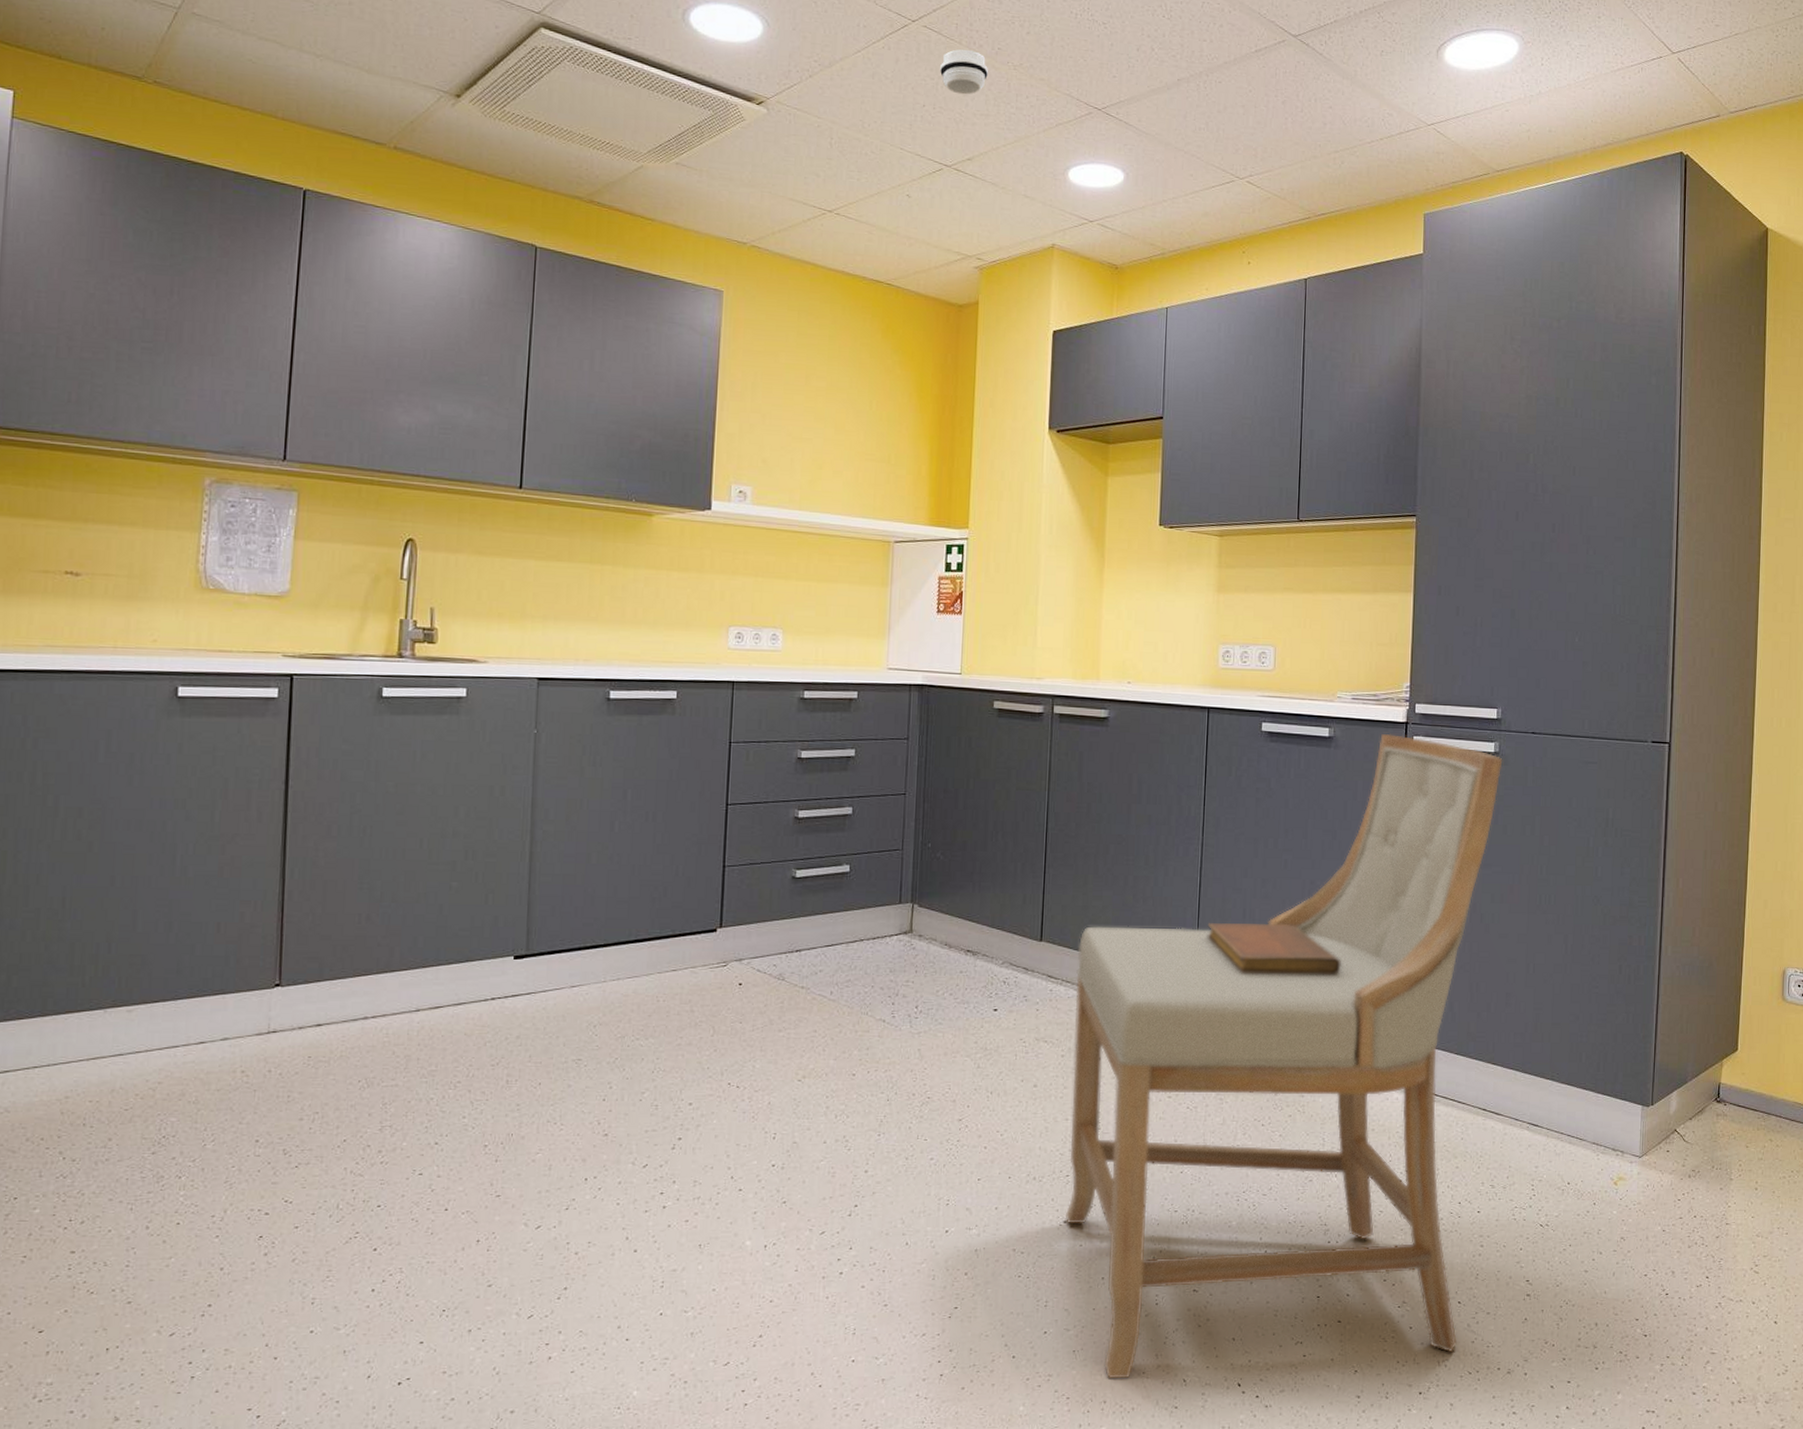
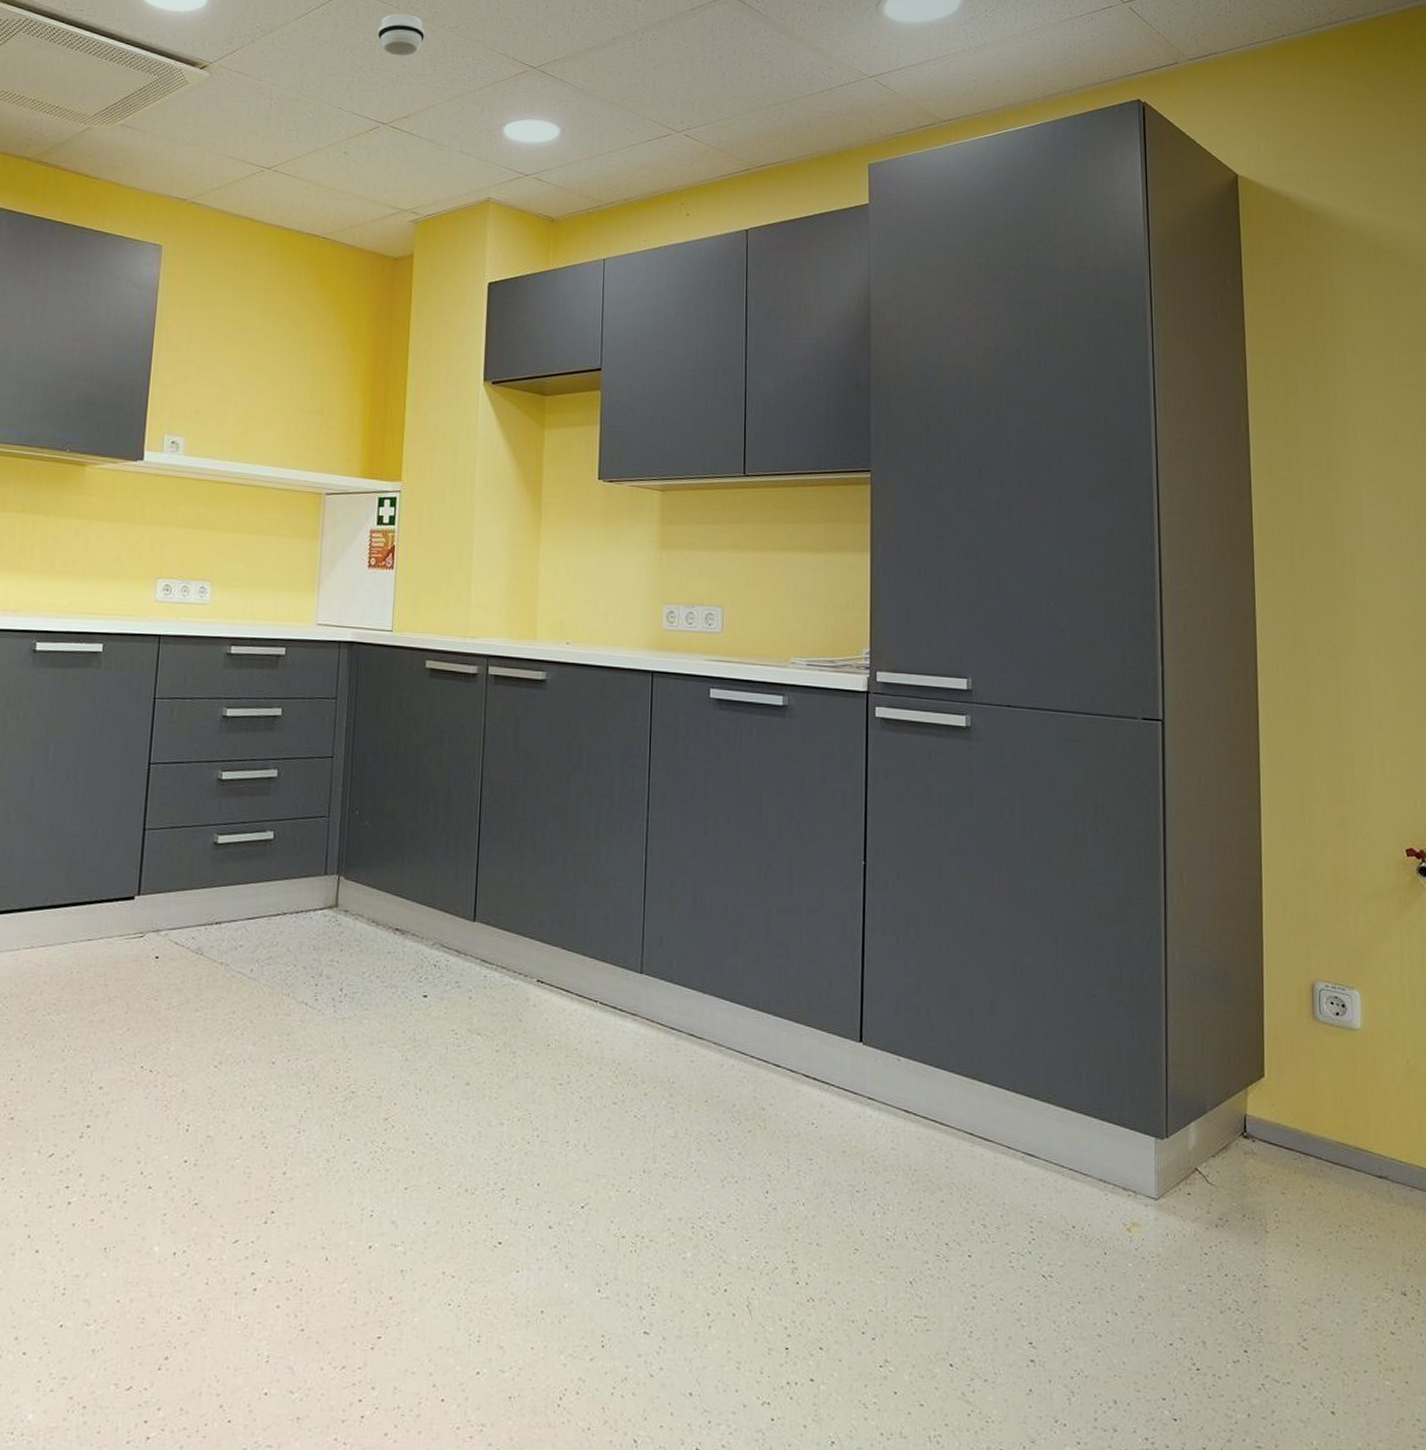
chair: present [1065,733,1503,1378] -> none [500,703,976,1434]
notebook: present [1207,923,1341,975] -> none [654,907,803,970]

